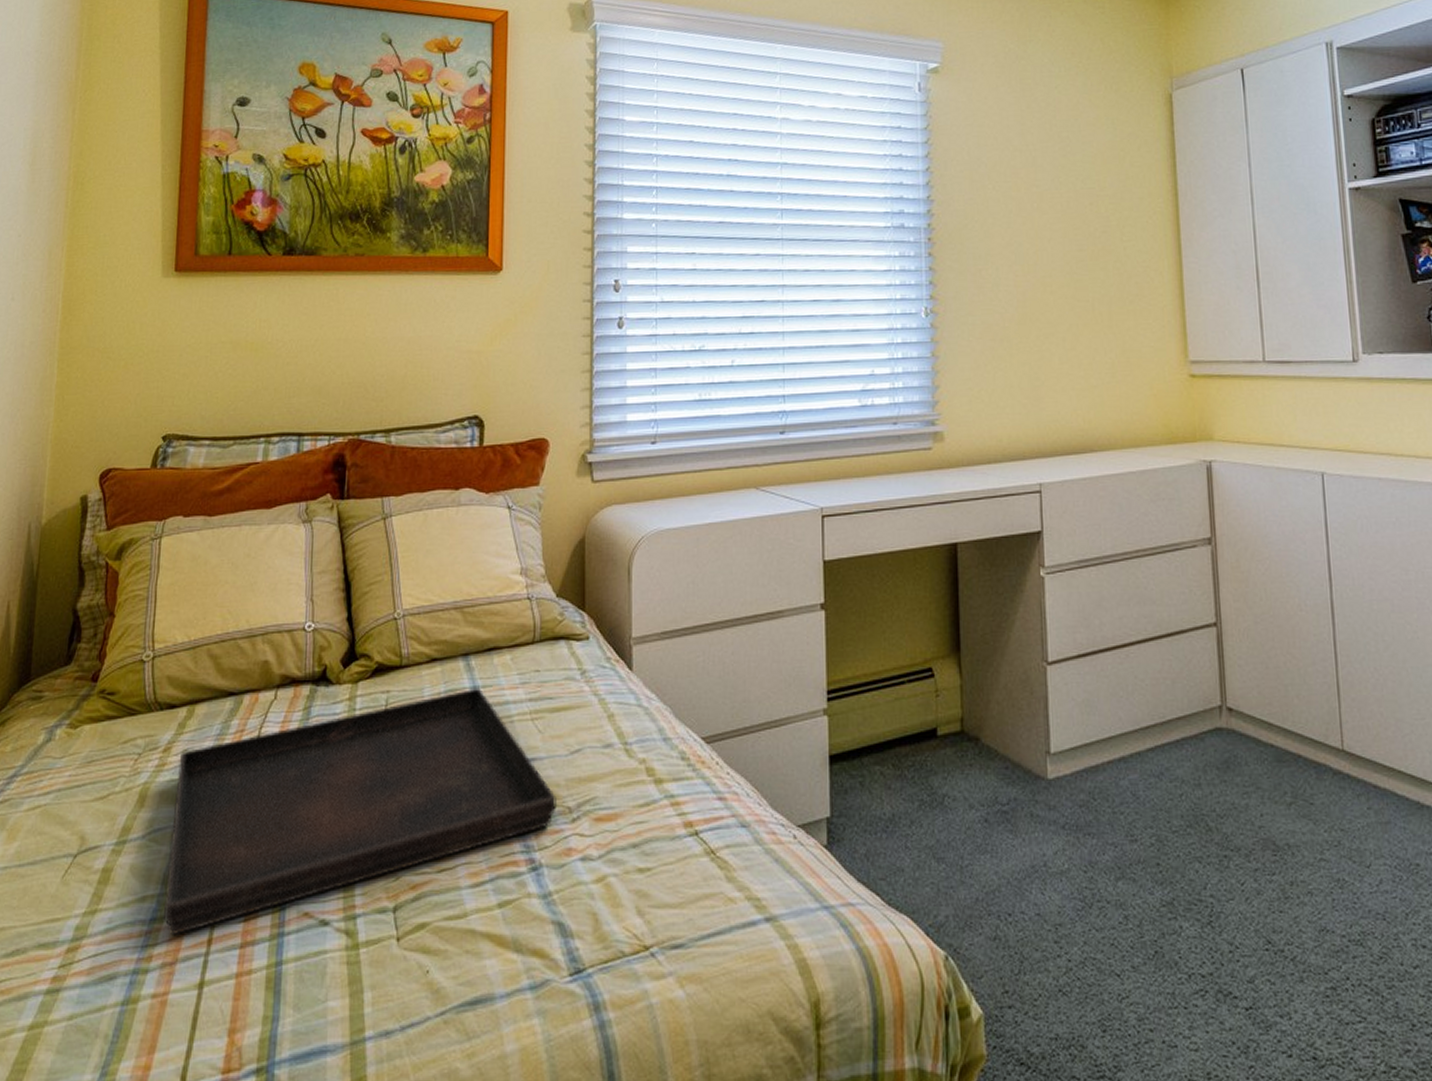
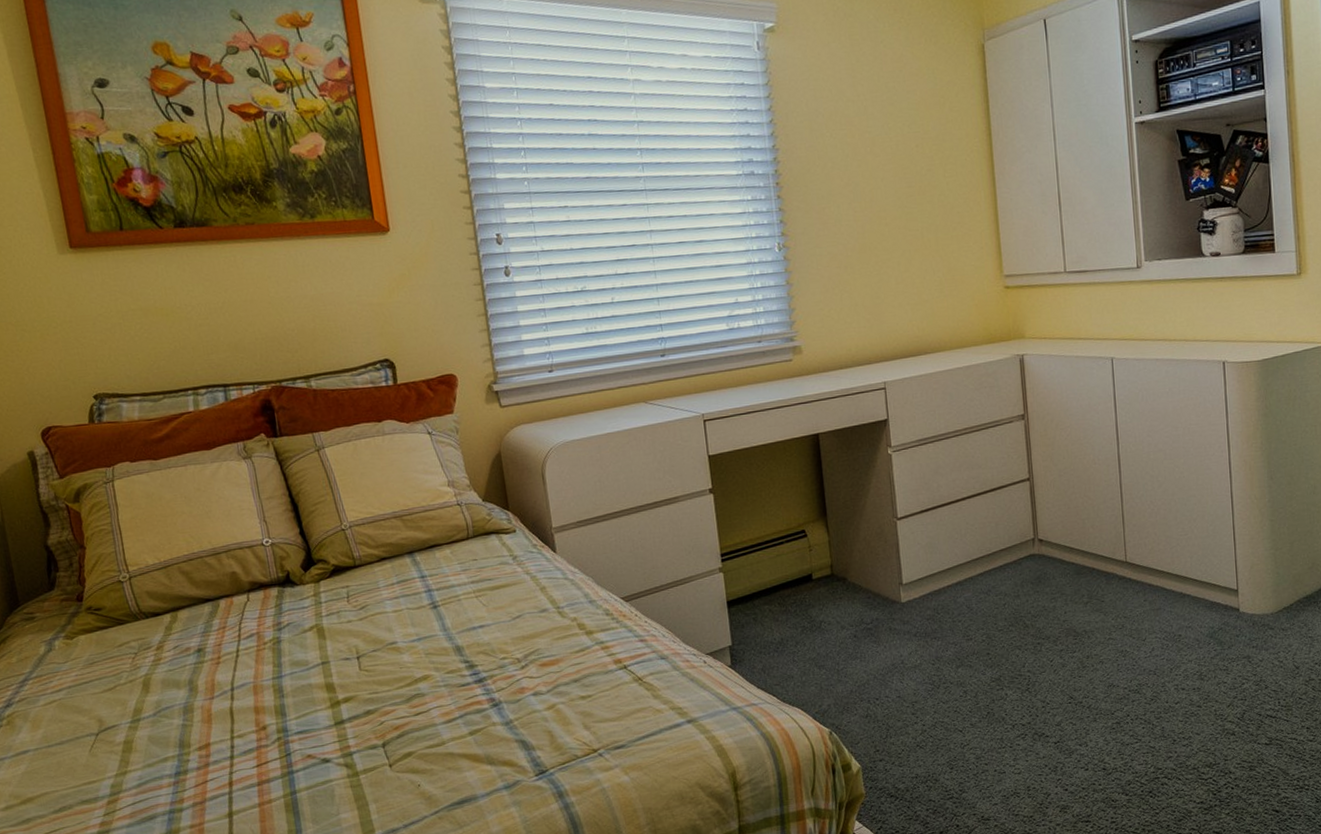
serving tray: present [163,687,557,936] -> none [172,577,507,783]

